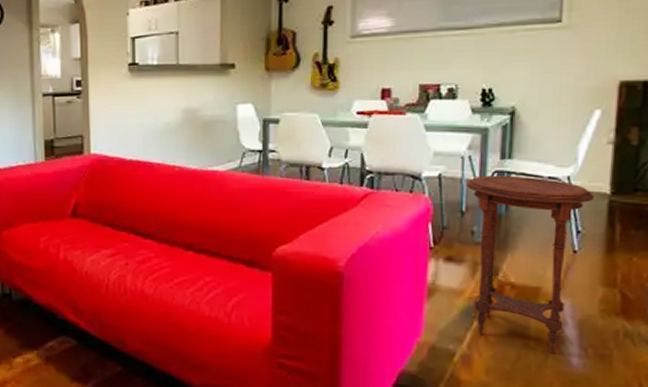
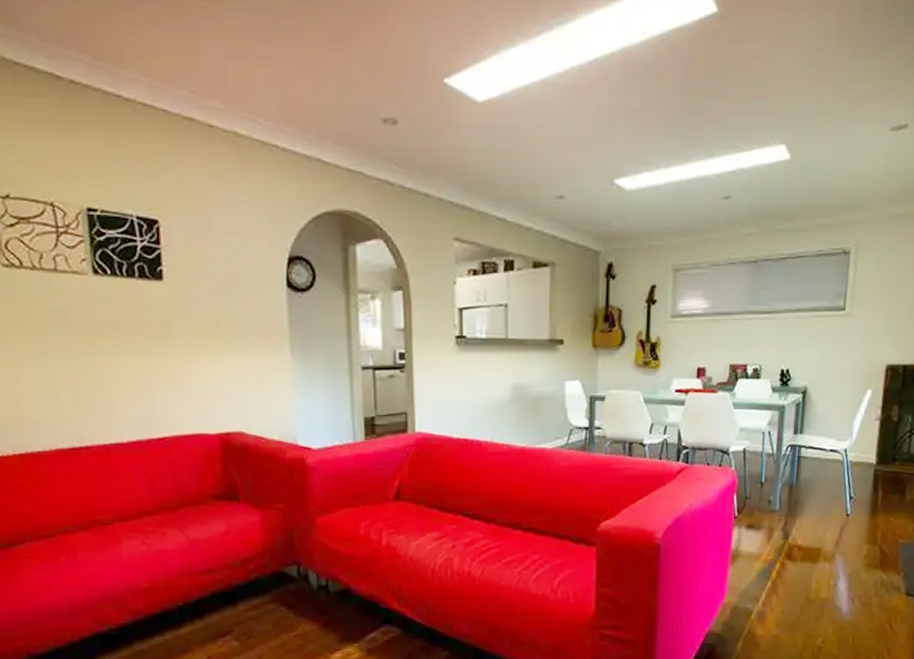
side table: present [465,175,595,354] -> none [765,449,865,605]

